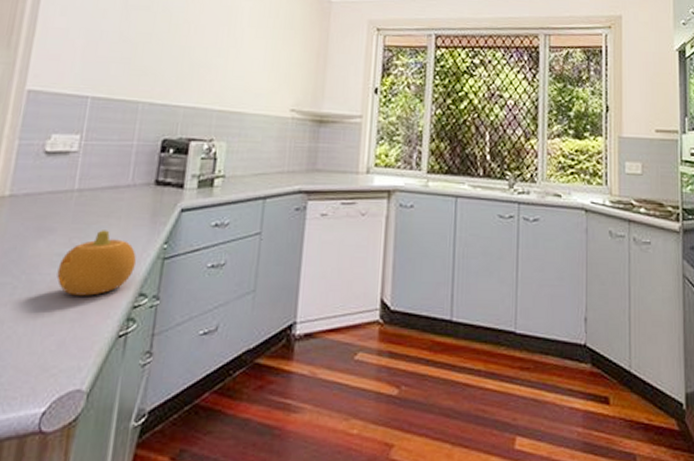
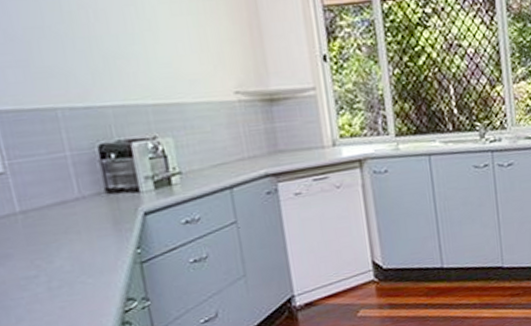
fruit: present [56,230,136,296] -> none [29,246,113,313]

